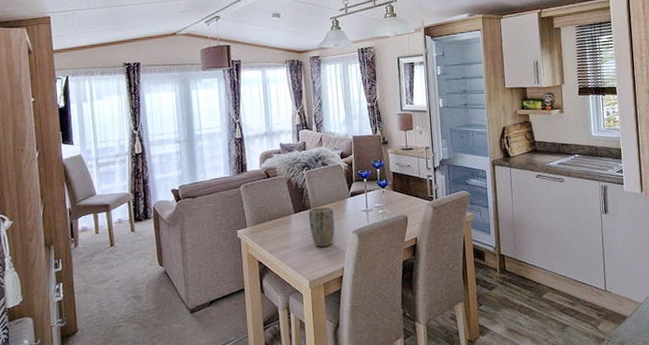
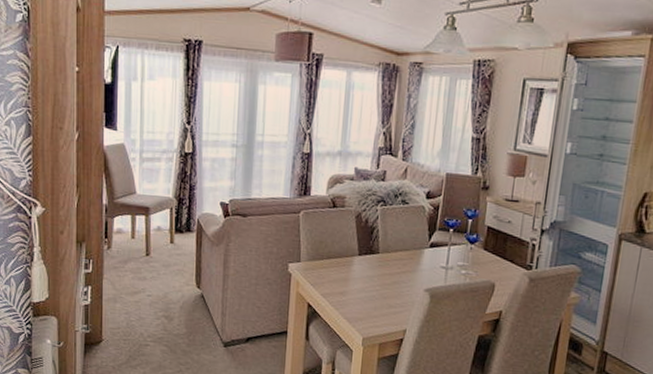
plant pot: present [308,207,335,247] -> none [374,253,406,302]

